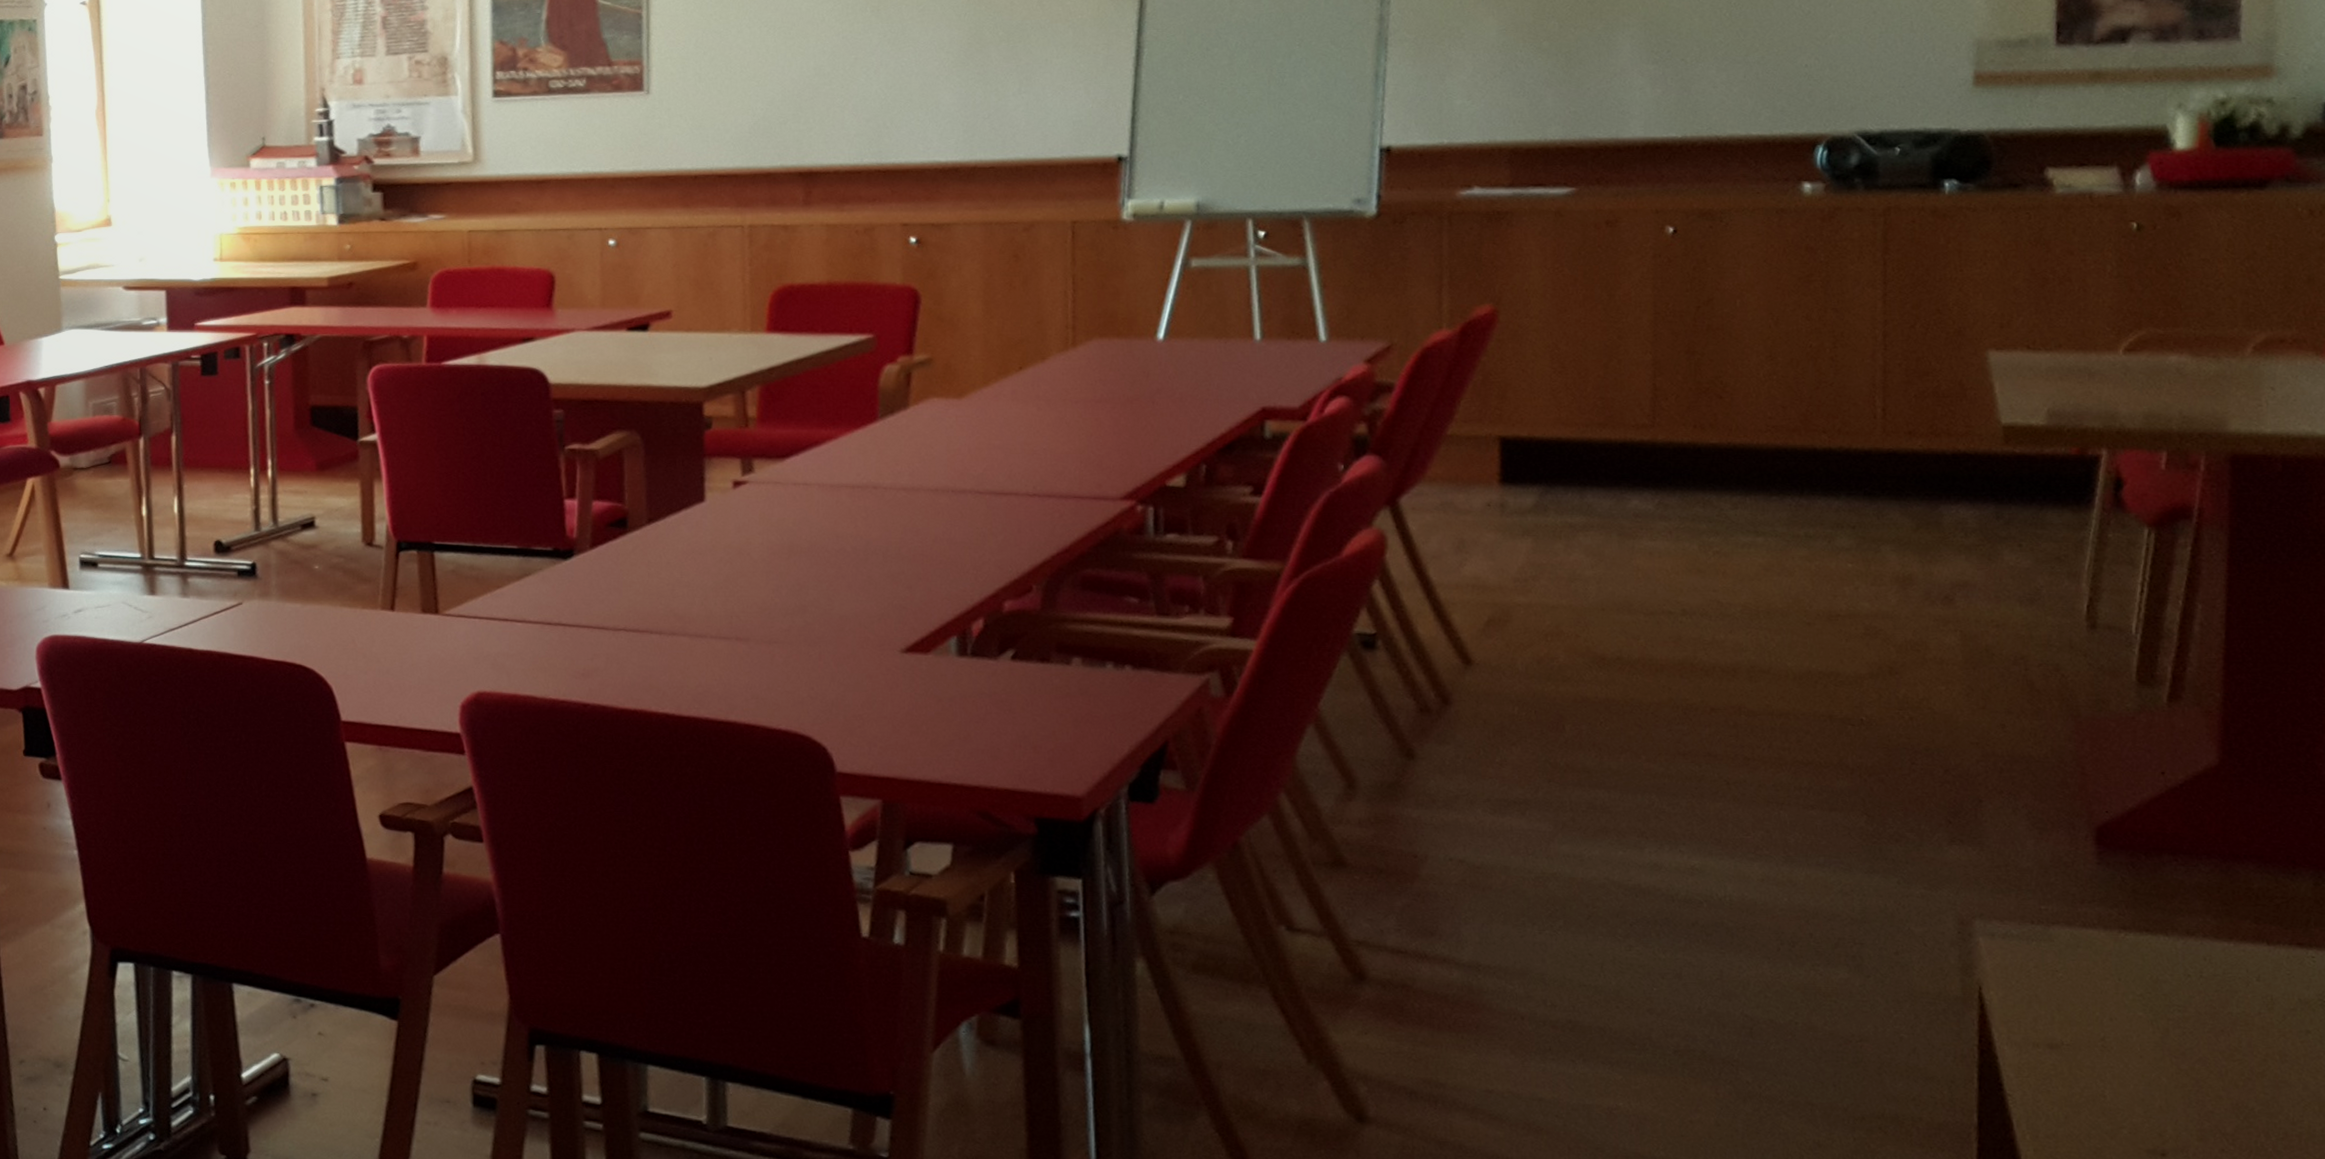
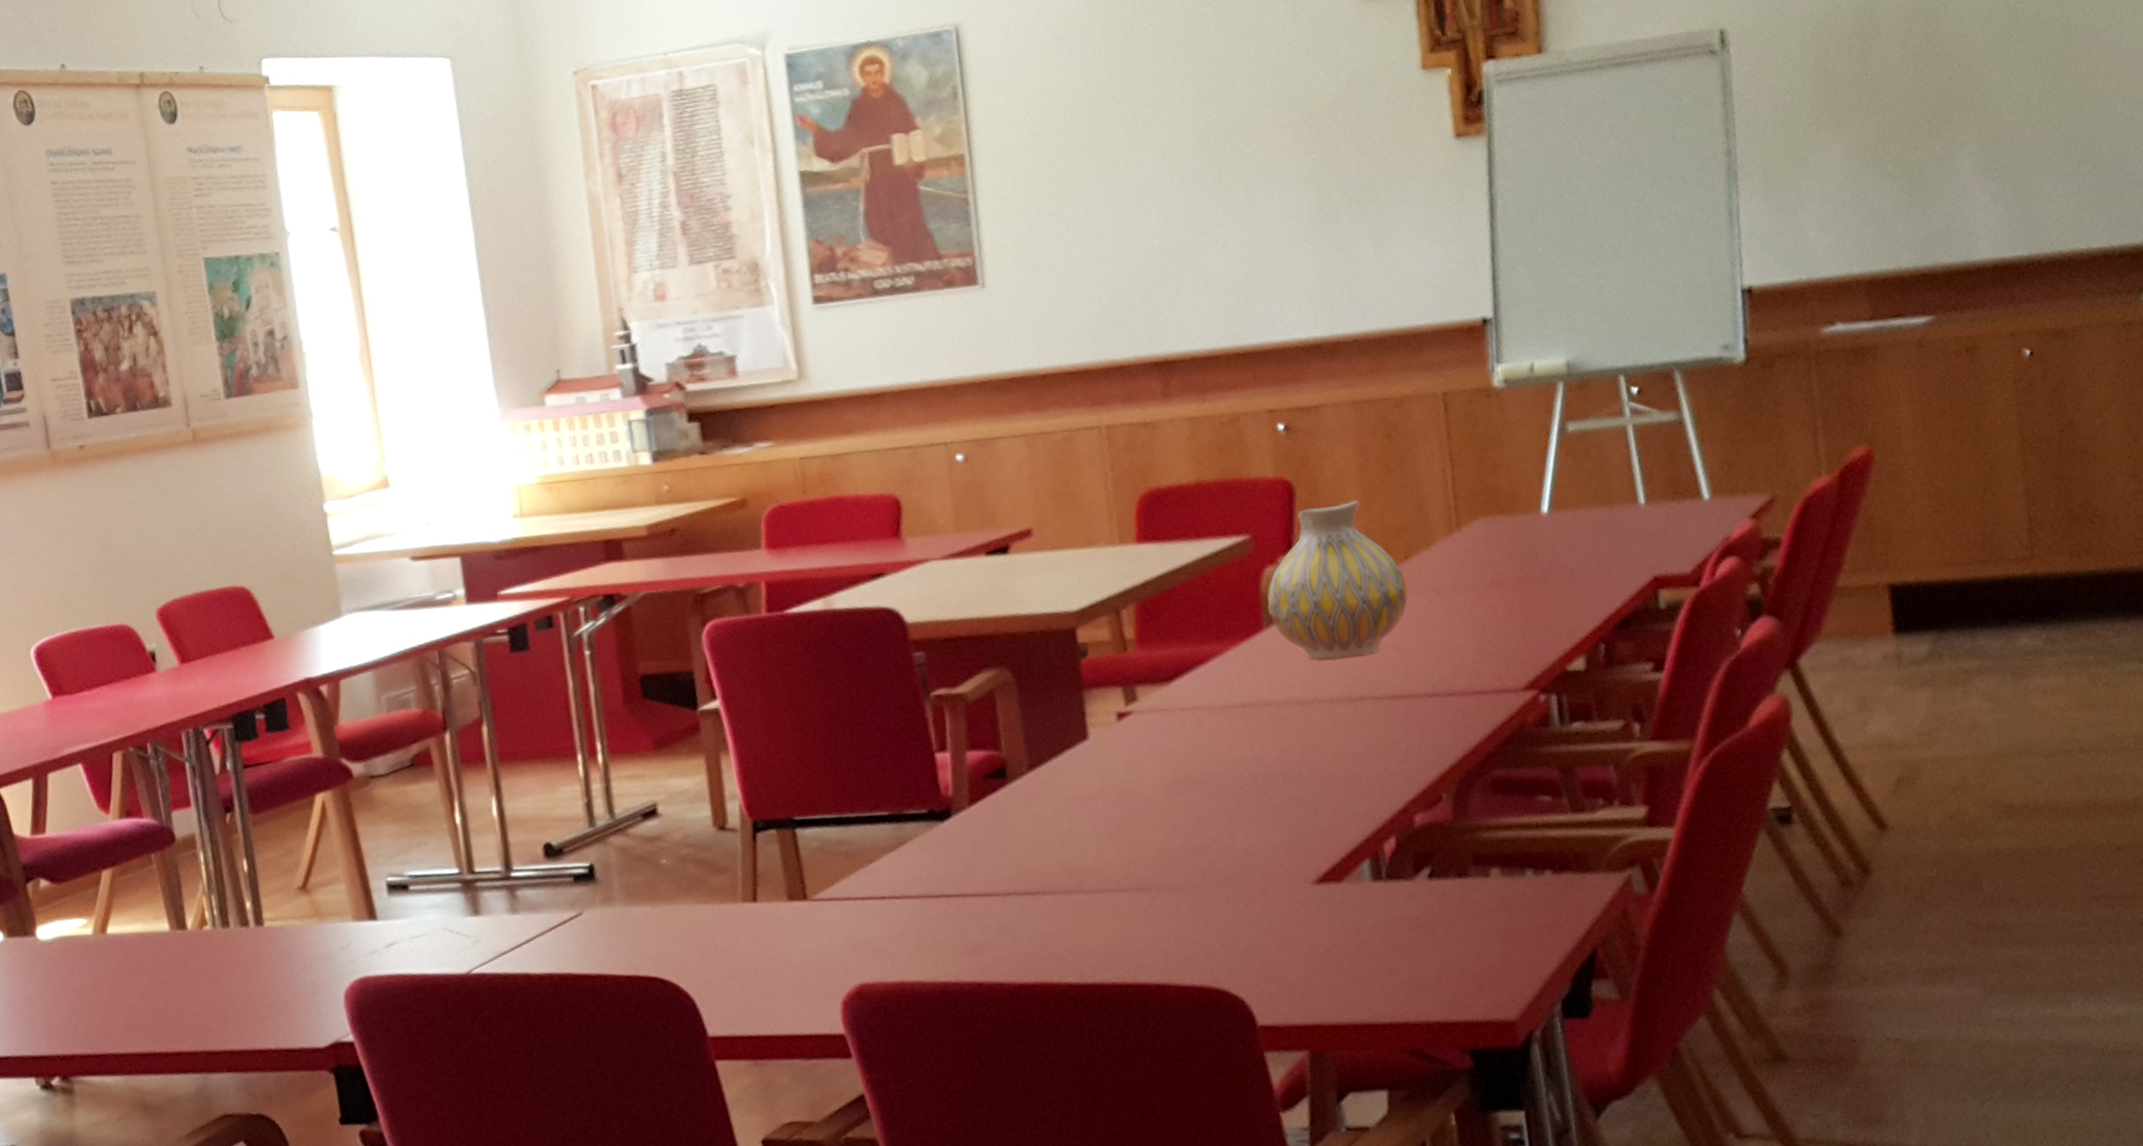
pitcher: none [883,312,1019,453] -> present [1267,500,1409,660]

